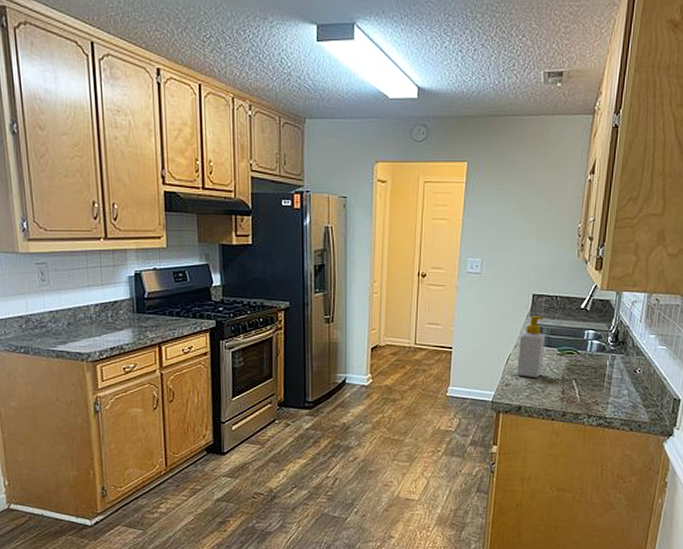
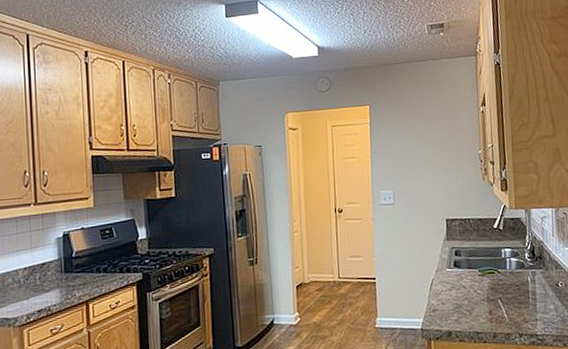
soap bottle: present [517,316,545,378] -> none [439,239,467,301]

